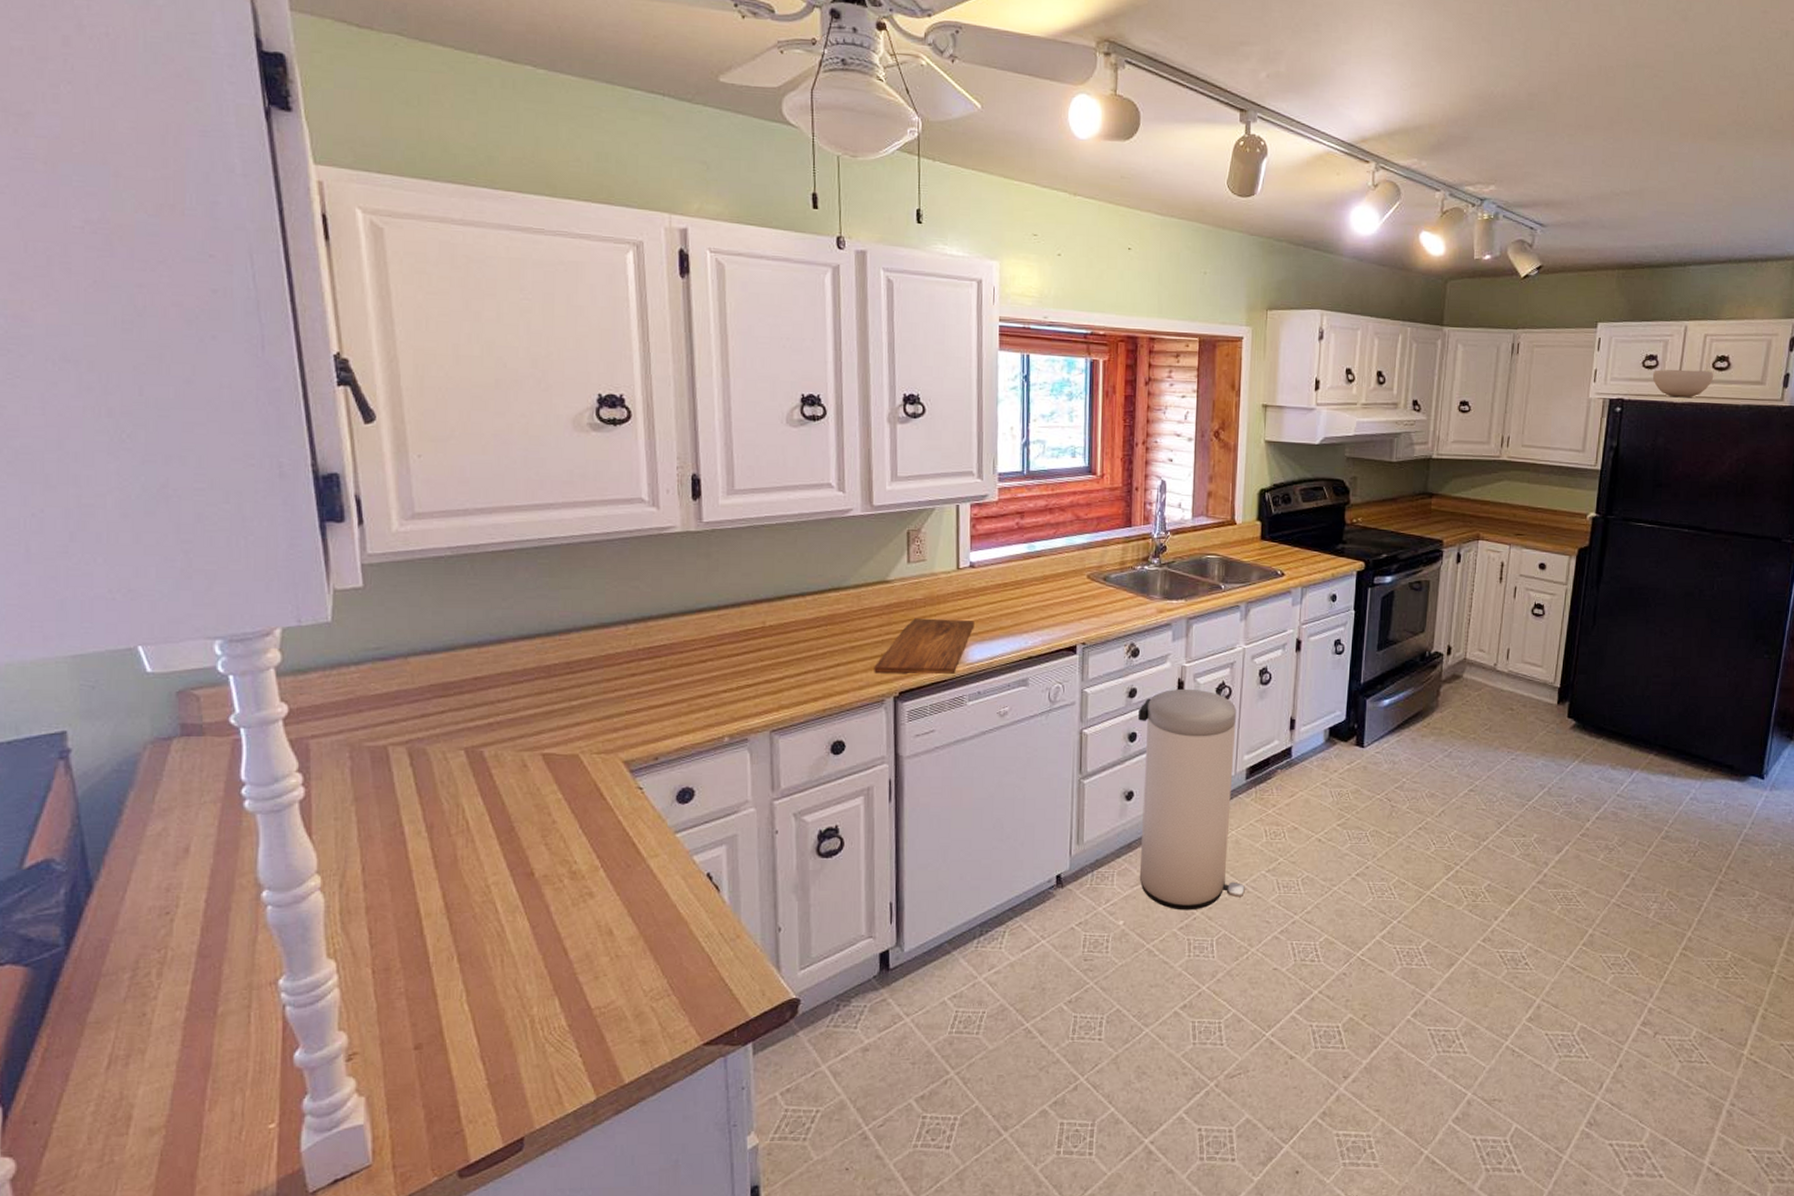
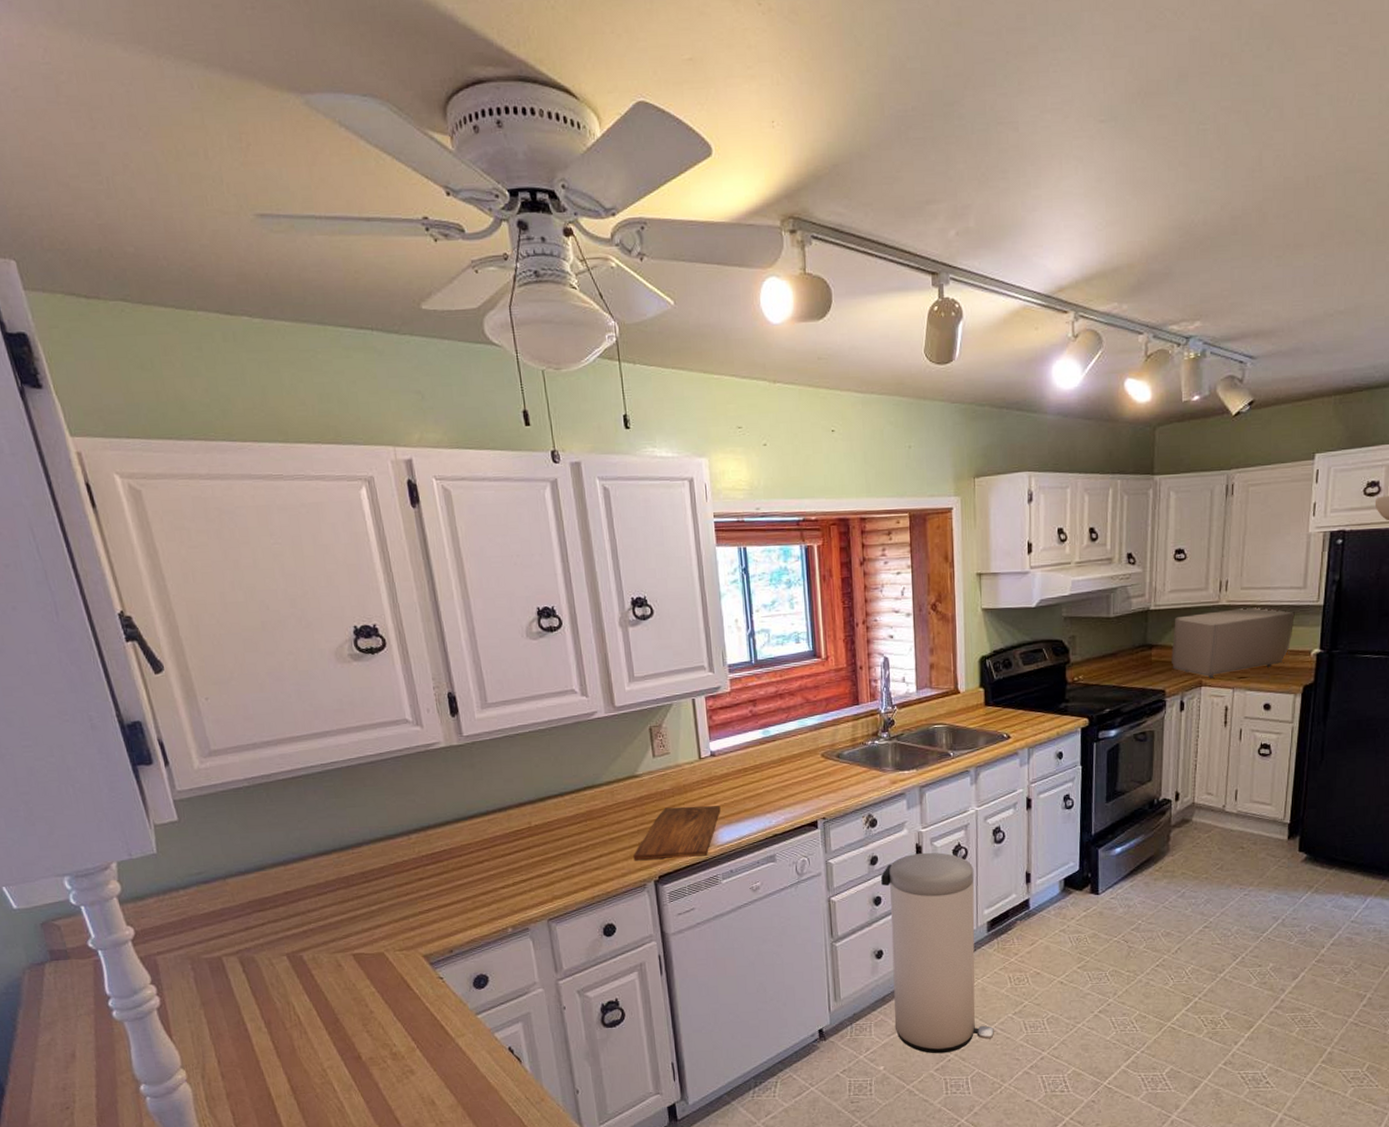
microwave: none [1451,465,1573,533] -> present [1172,607,1295,679]

